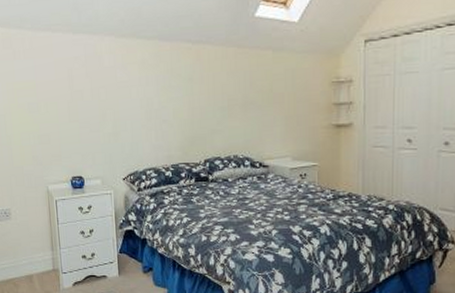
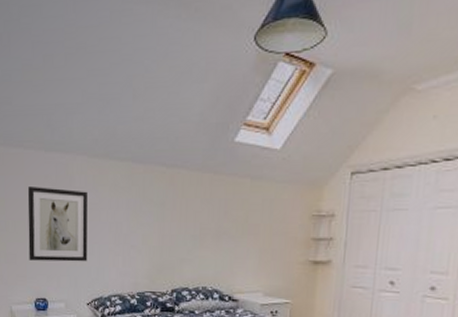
wall art: none [58,68,121,140] -> present [27,187,88,262]

